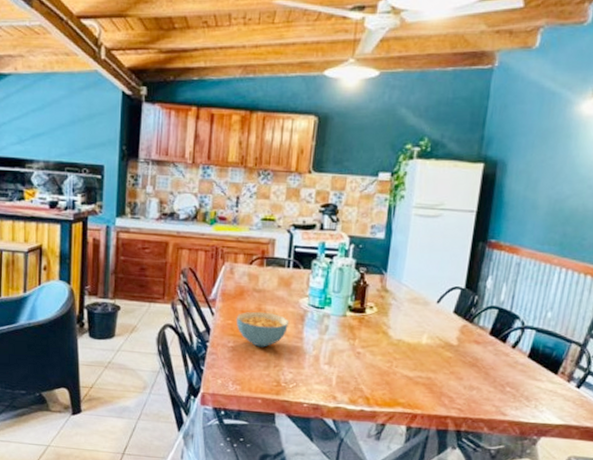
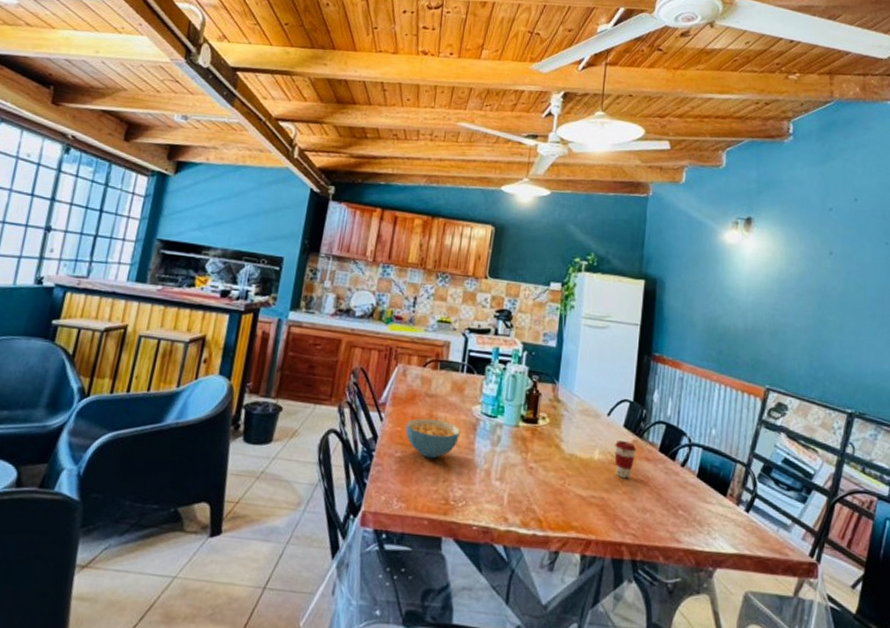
coffee cup: none [443,326,467,361] -> present [614,441,637,479]

